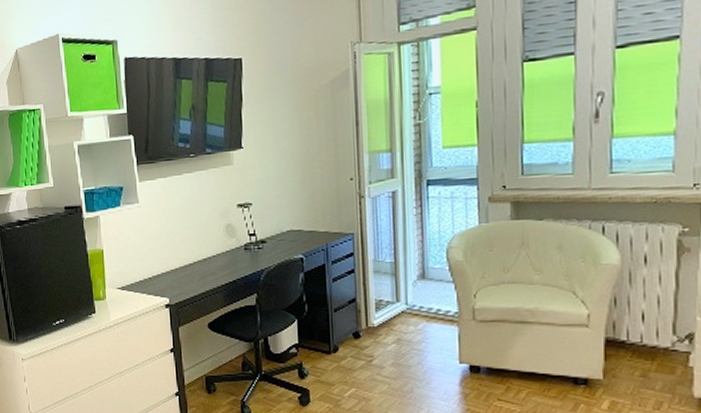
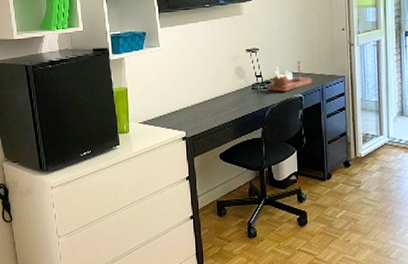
desk organizer: none [263,215,315,253] -> present [268,60,312,92]

